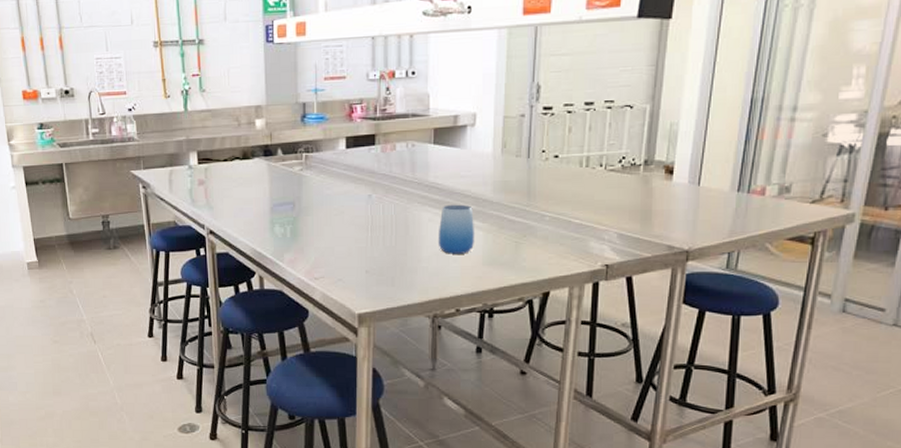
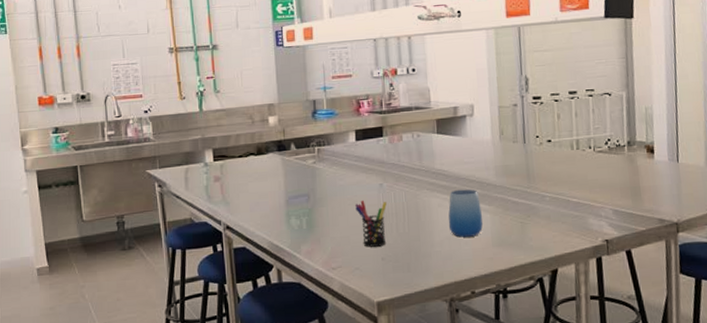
pen holder: none [342,210,374,259] -> present [355,200,387,247]

